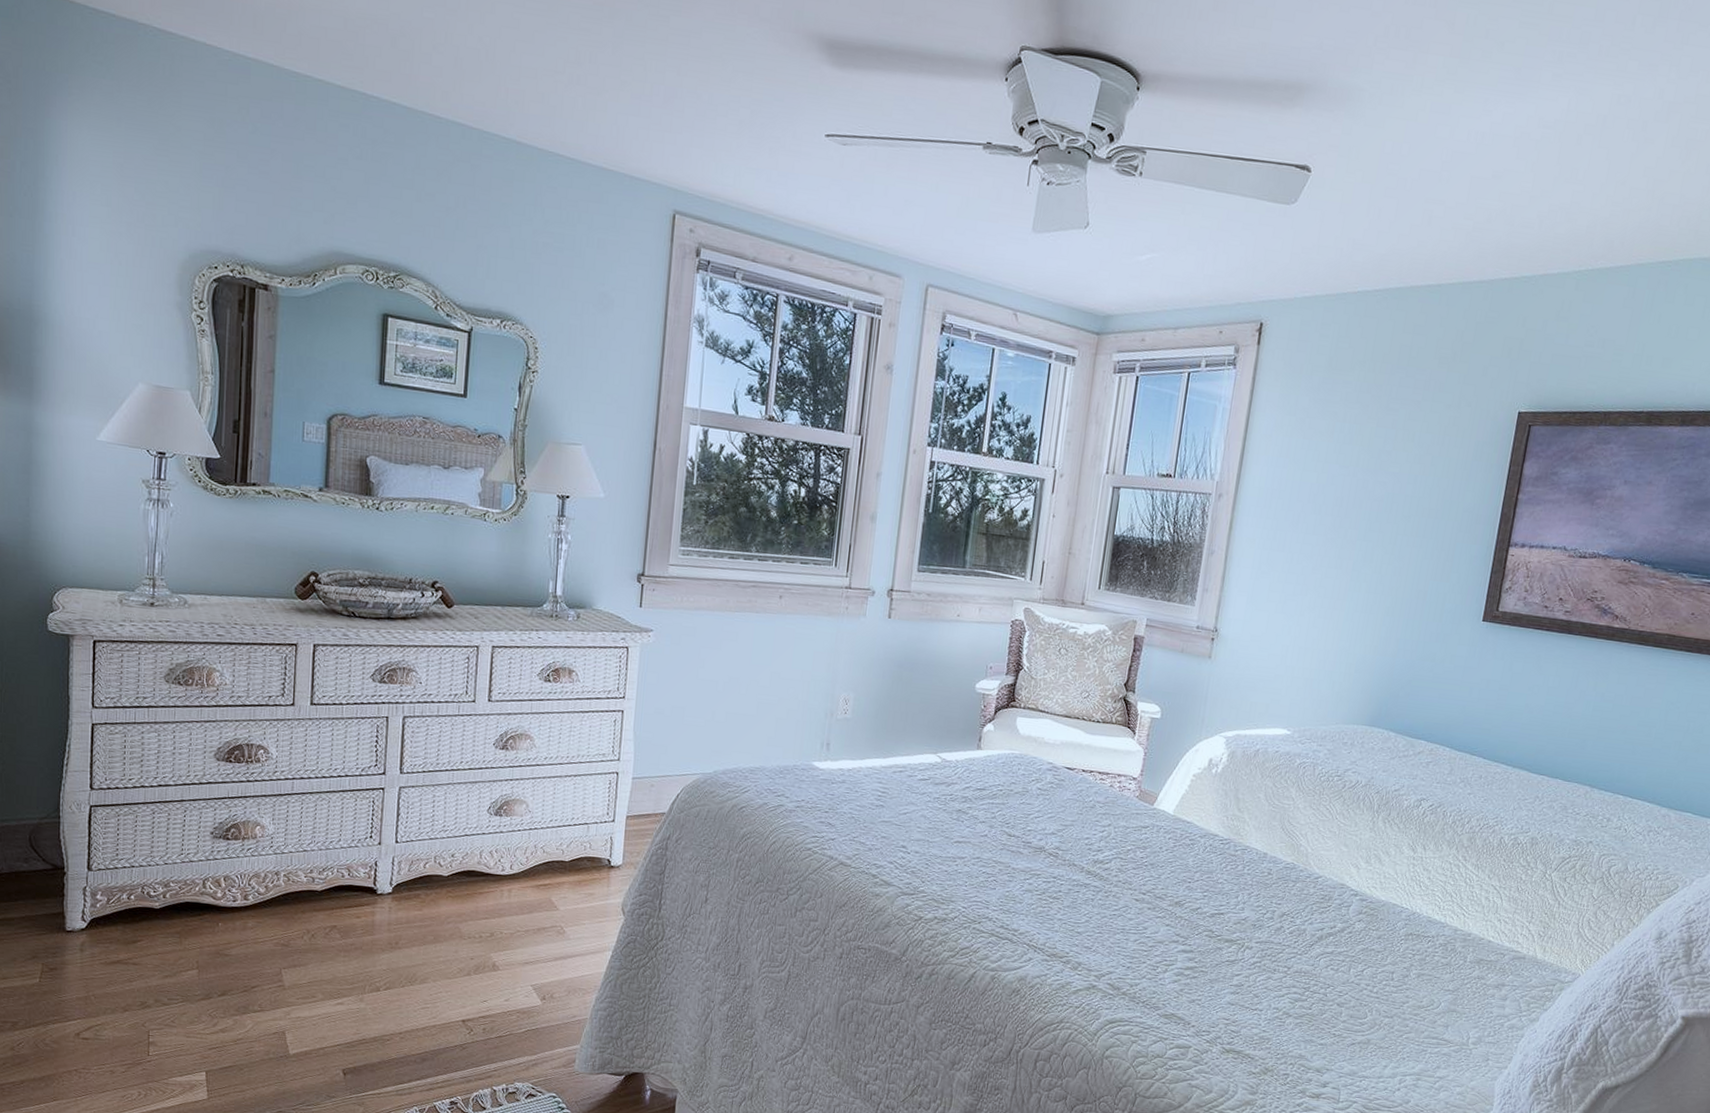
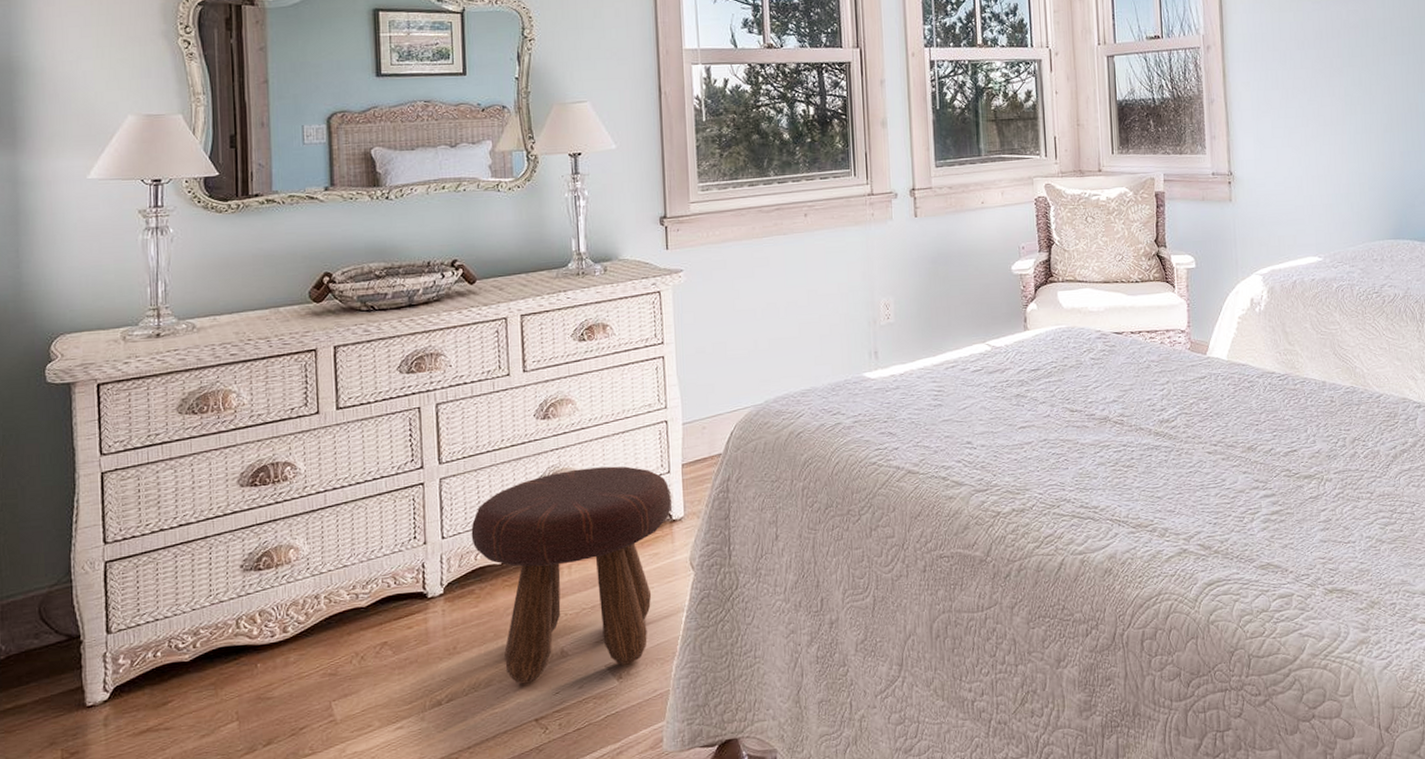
footstool: none [422,801,612,989] -> present [471,466,672,683]

